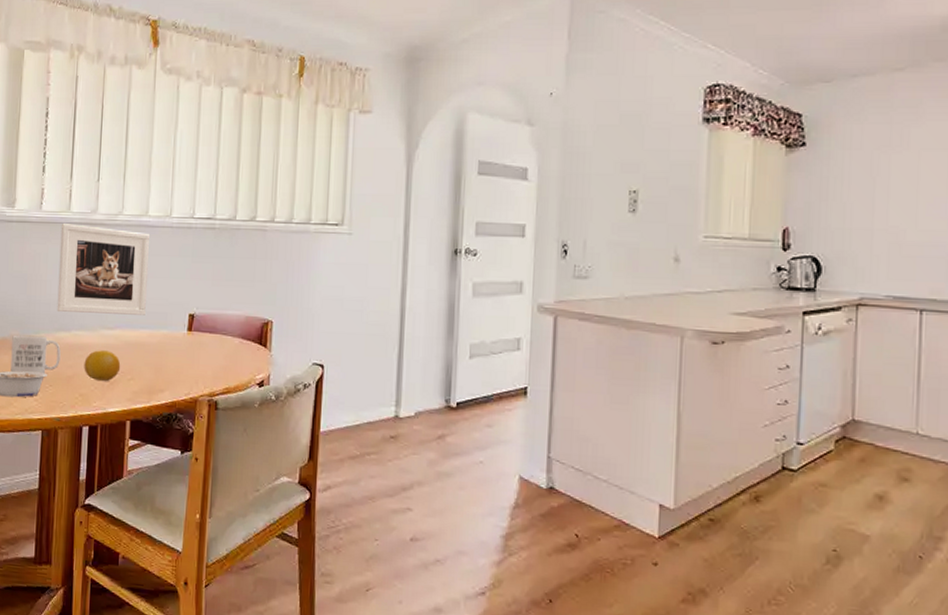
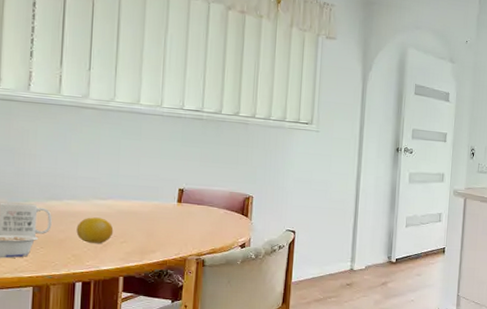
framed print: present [57,224,150,315] -> none [47,105,142,189]

